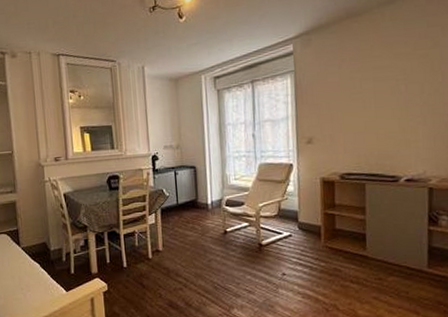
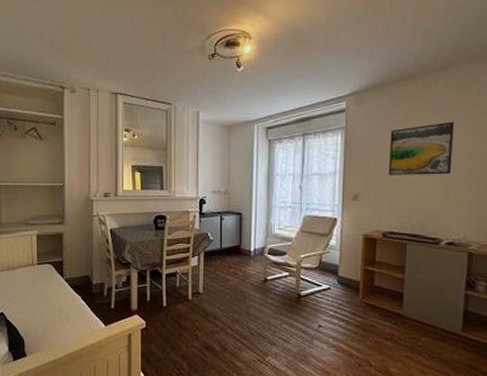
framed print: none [340,55,406,116] -> present [388,121,454,175]

